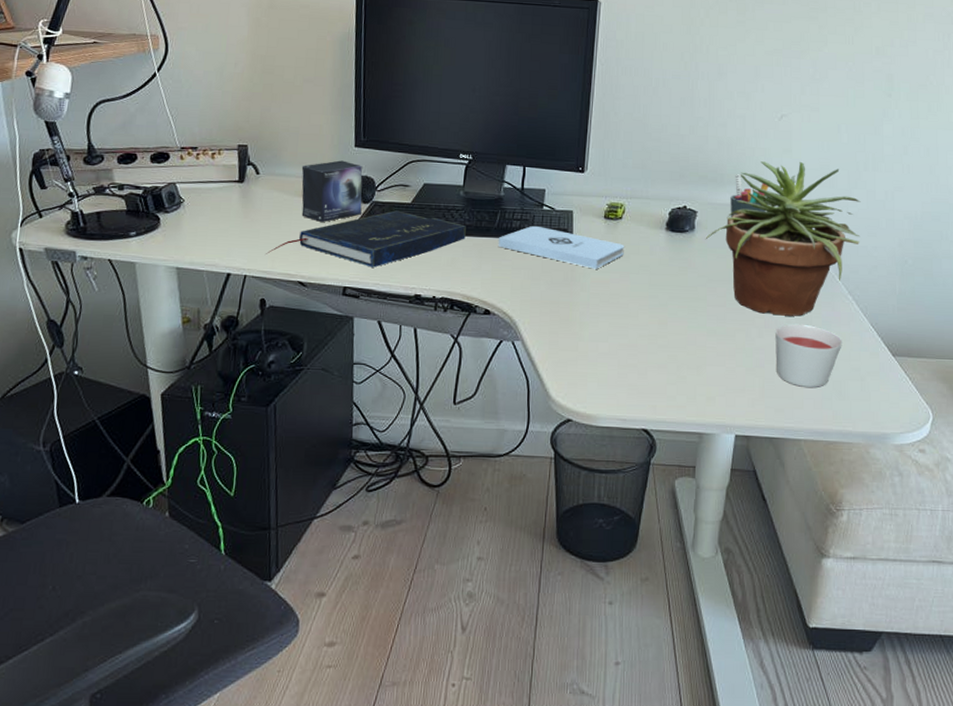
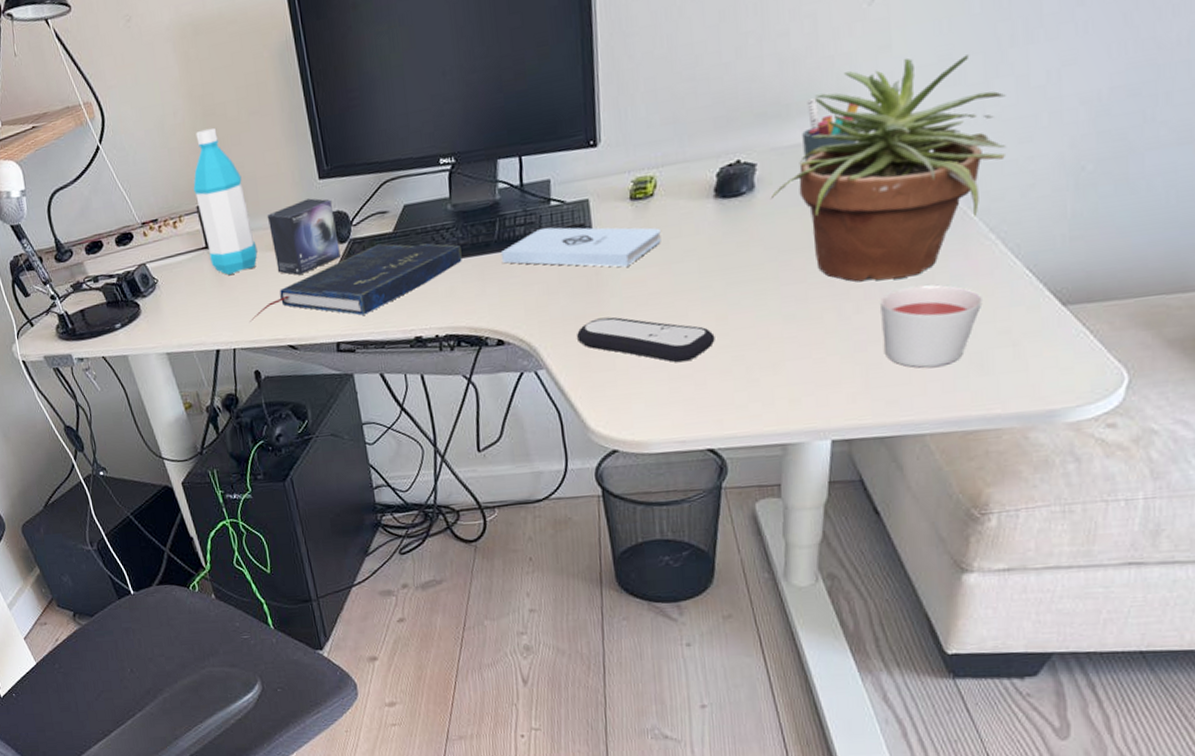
water bottle: none [238,83,287,209] -> present [193,127,258,275]
remote control: none [550,306,656,354] -> present [577,317,715,363]

